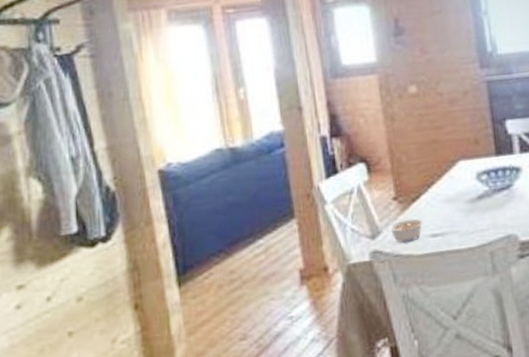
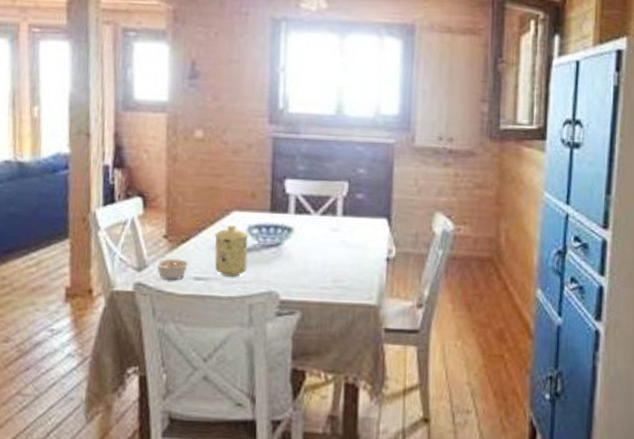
mug: none [443,175,483,228] -> present [214,225,249,277]

